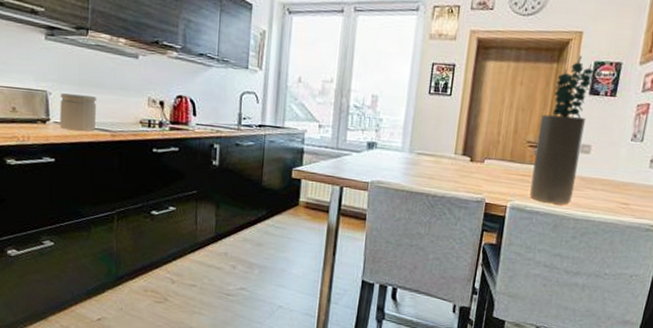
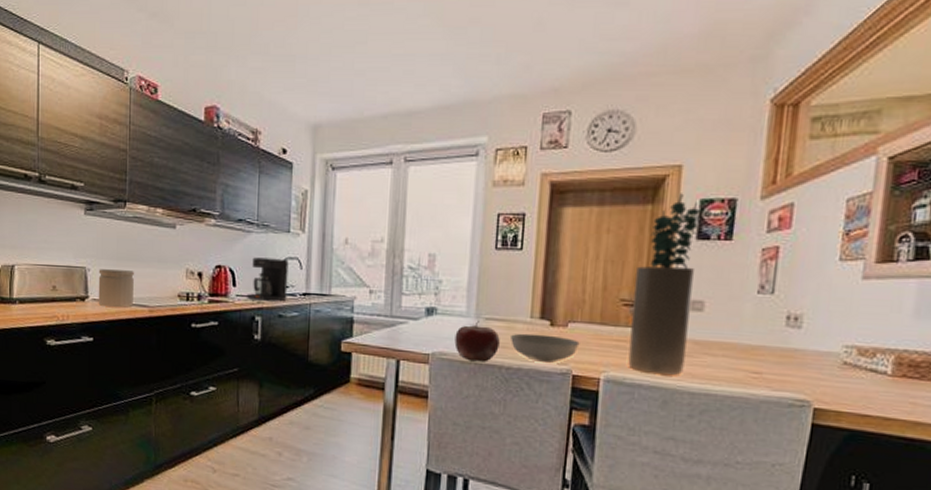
coffee maker: none [206,90,246,131] -> present [247,257,289,301]
fruit: none [390,154,429,191] -> present [454,320,500,362]
bowl: none [436,167,493,194] -> present [509,333,580,364]

